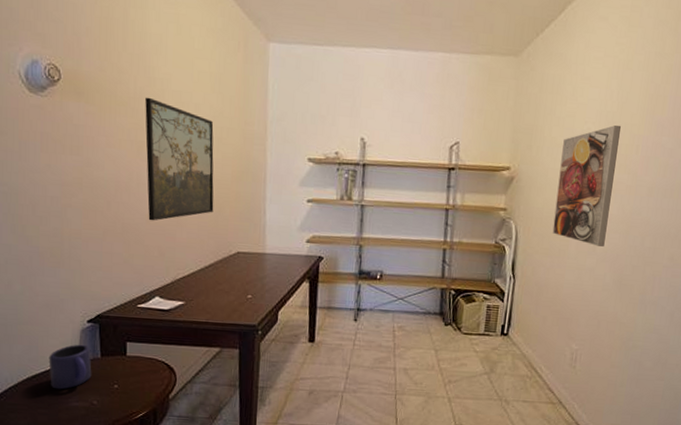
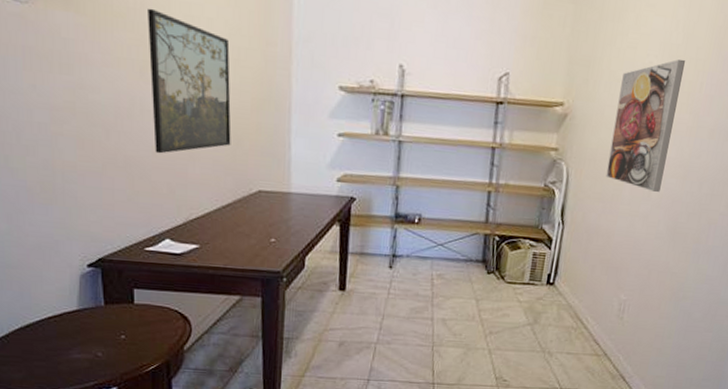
mug: present [49,344,92,390] -> none [44,290,95,340]

